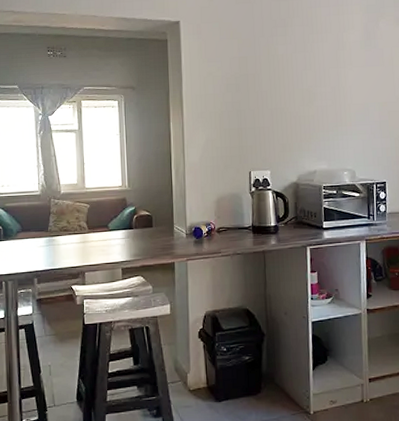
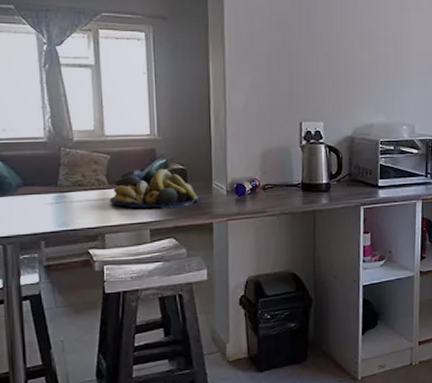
fruit bowl: none [89,215,162,250] -> present [109,168,199,209]

